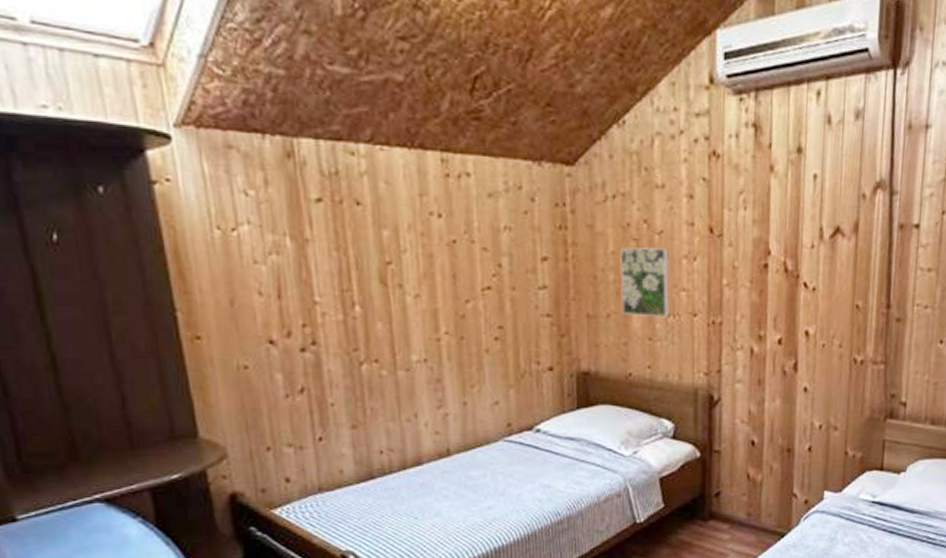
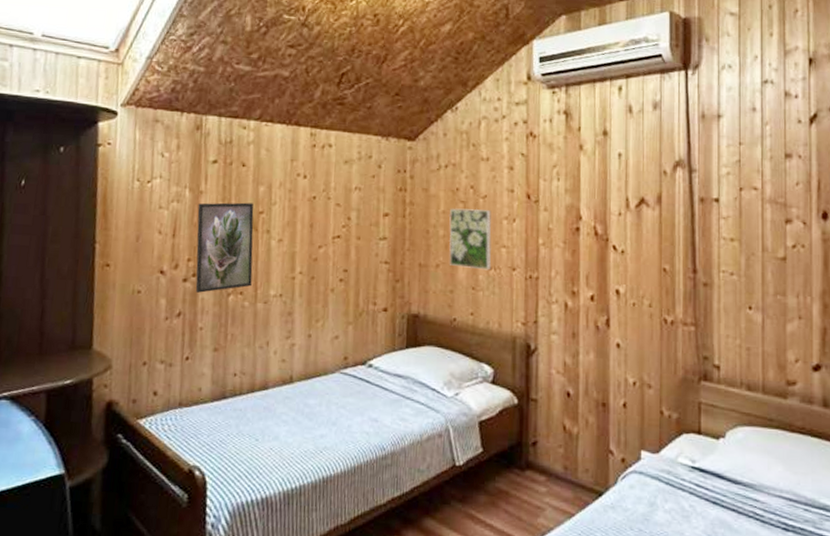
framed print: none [305,251,388,363] -> present [195,202,254,293]

